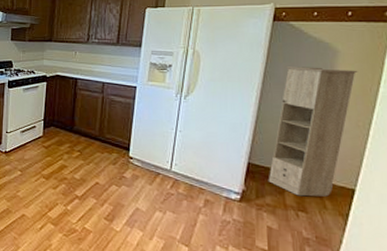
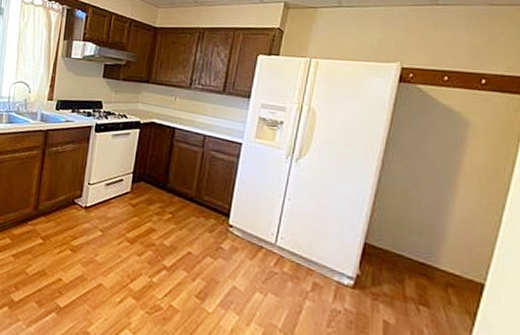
storage cabinet: present [268,66,358,197] -> none [386,135,491,290]

